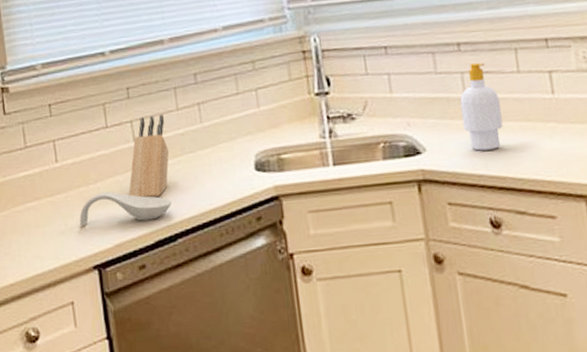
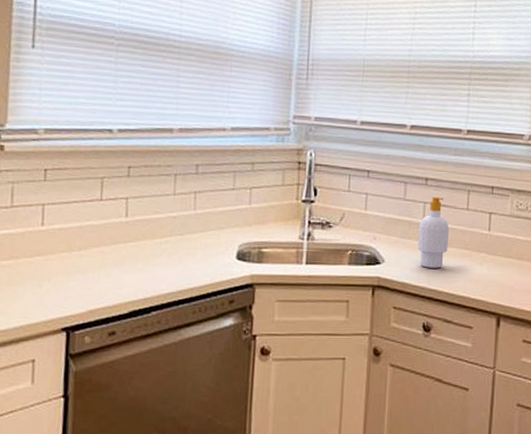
spoon rest: present [79,192,172,225] -> none [56,260,153,292]
knife block: present [129,114,170,198] -> none [112,196,160,272]

